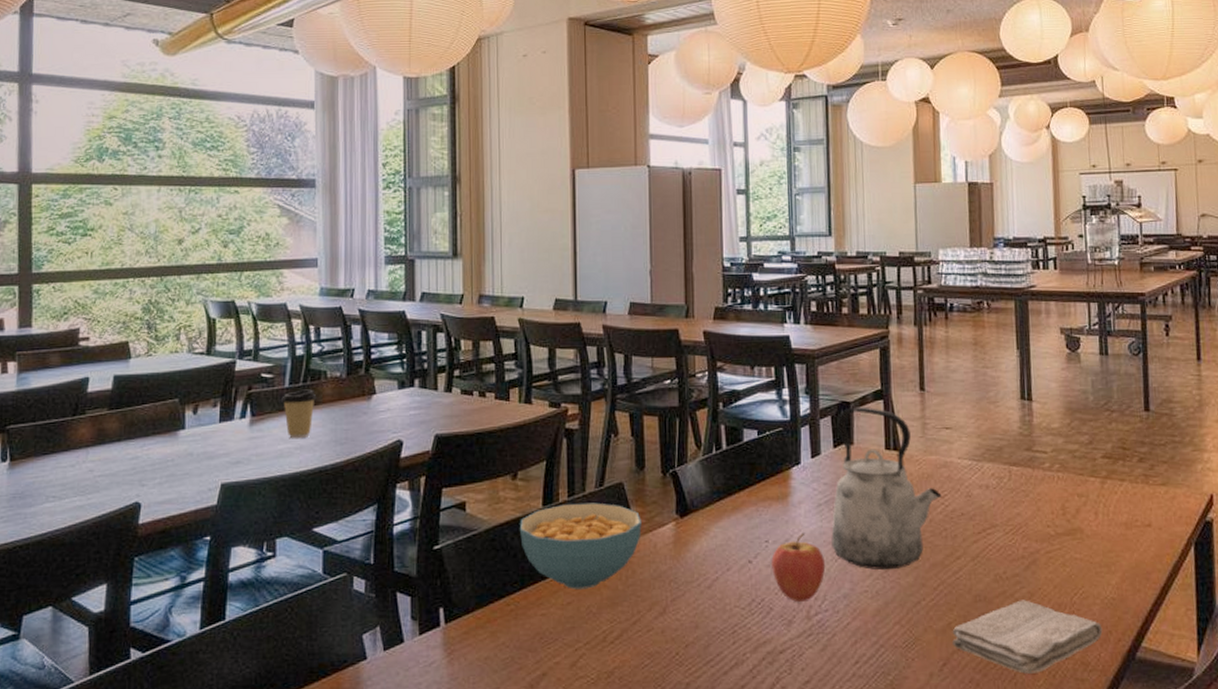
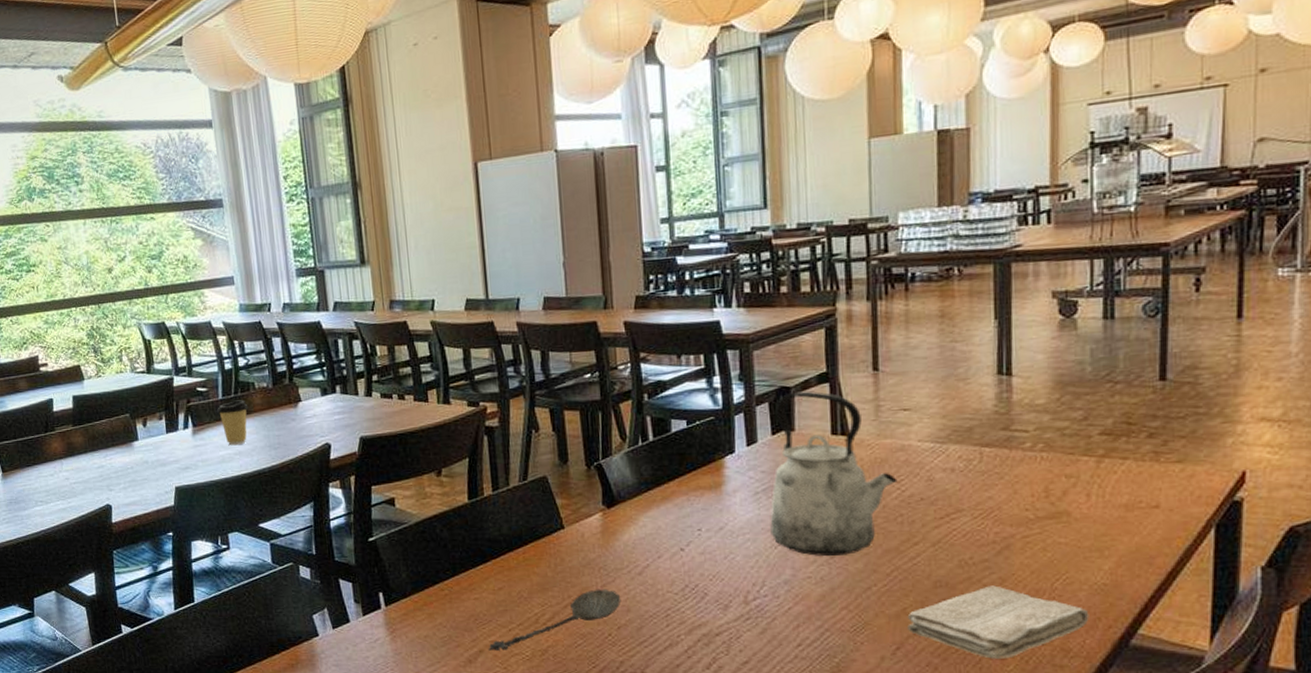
cereal bowl: present [520,503,642,589] -> none [447,496,568,576]
spoon: none [552,603,690,675] -> present [488,588,621,652]
fruit: present [771,532,826,603] -> none [705,520,764,589]

